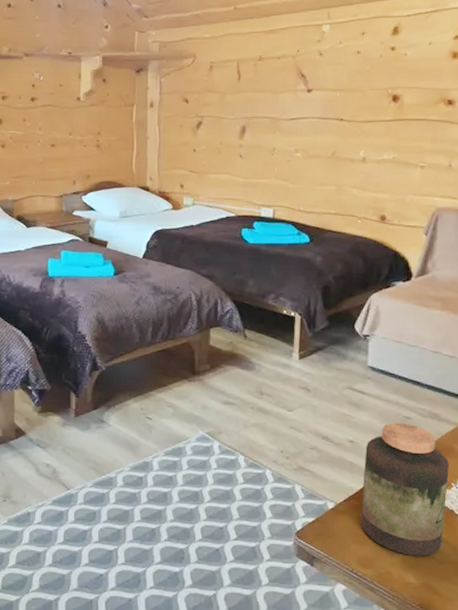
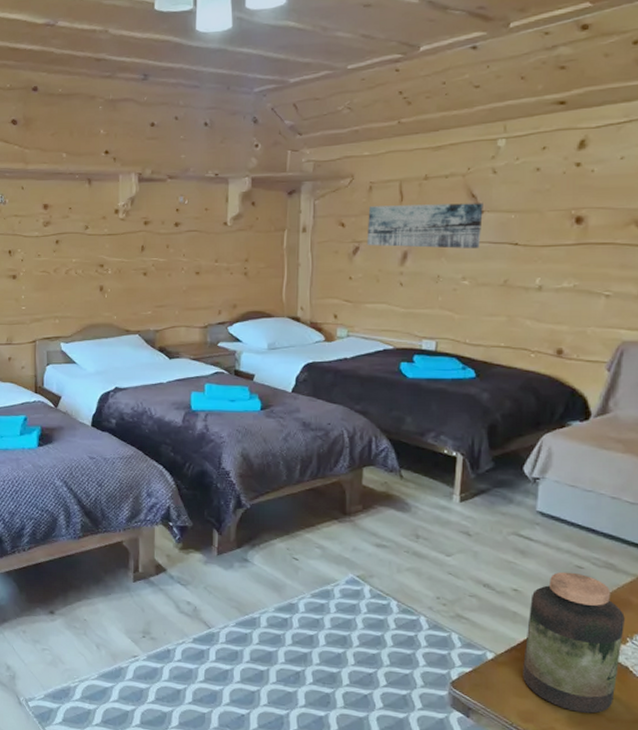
wall art: none [208,82,312,123] -> present [366,203,483,249]

